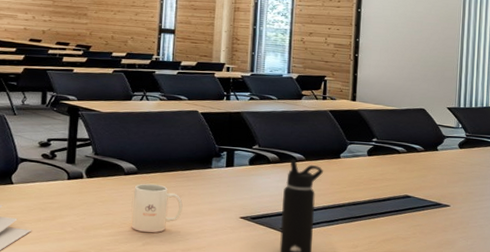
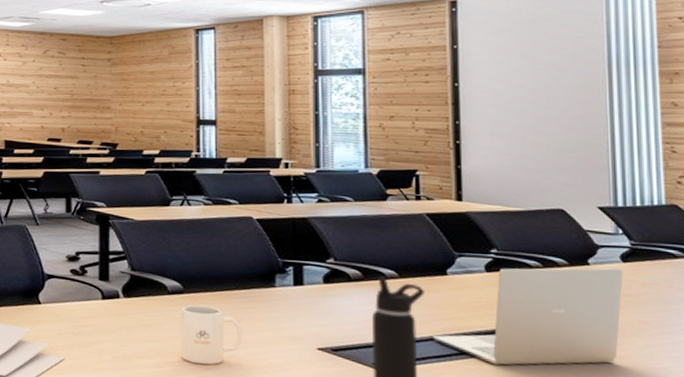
laptop: none [326,153,460,227] -> present [433,268,623,366]

